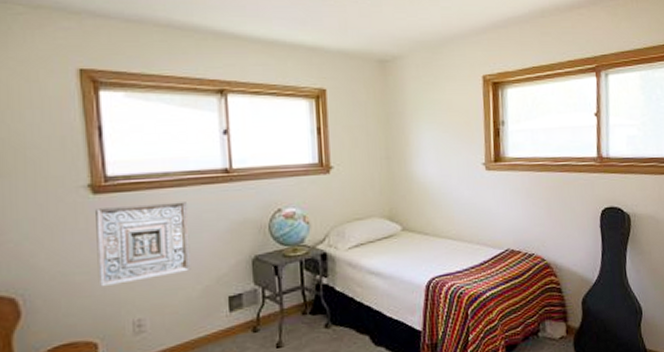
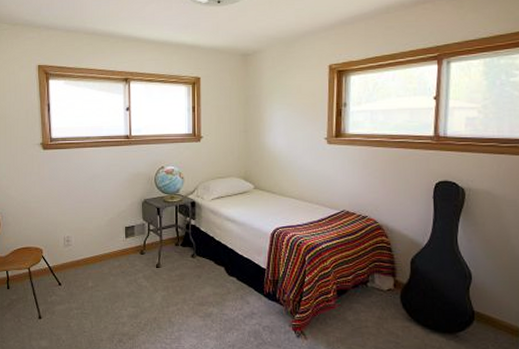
carved panel: present [96,202,191,288] -> none [44,158,101,213]

